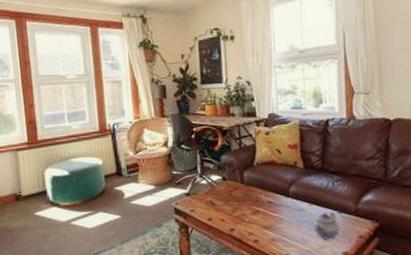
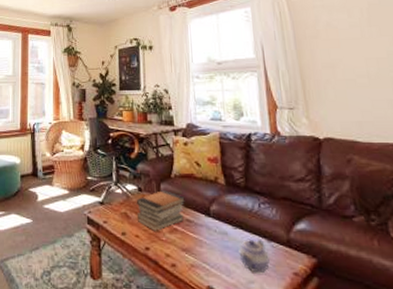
book stack: none [220,177,267,214] -> present [136,189,185,231]

